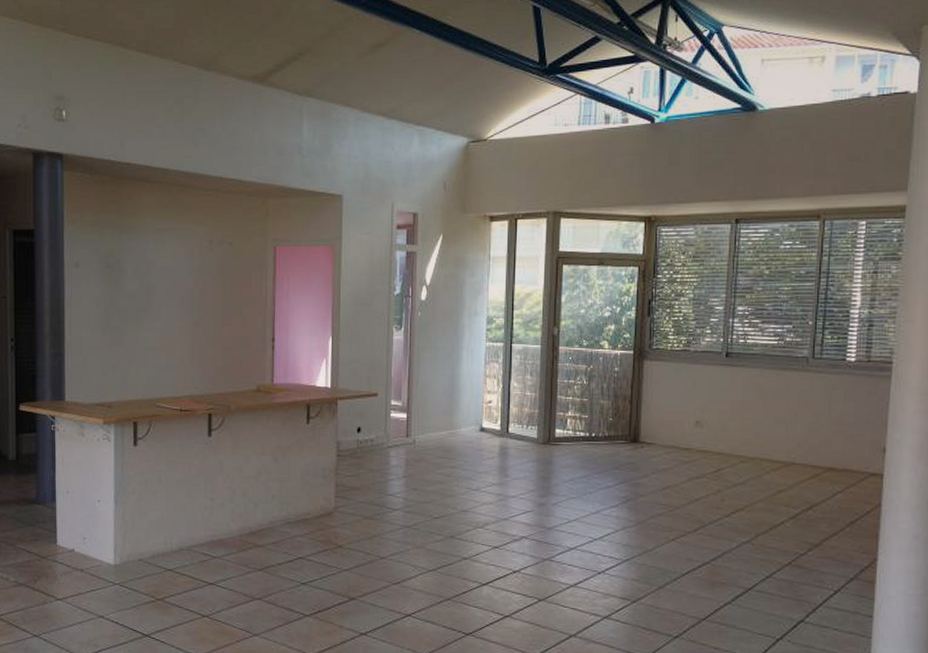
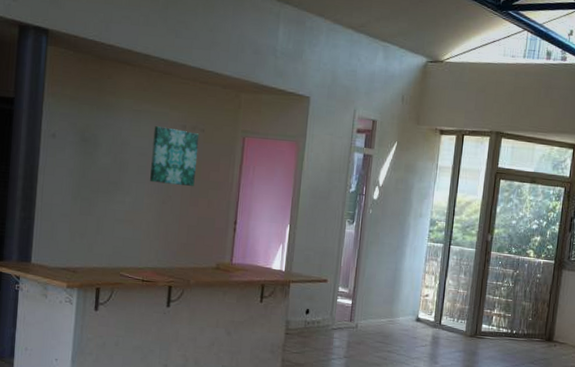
wall art: none [179,244,228,306] -> present [150,126,199,187]

